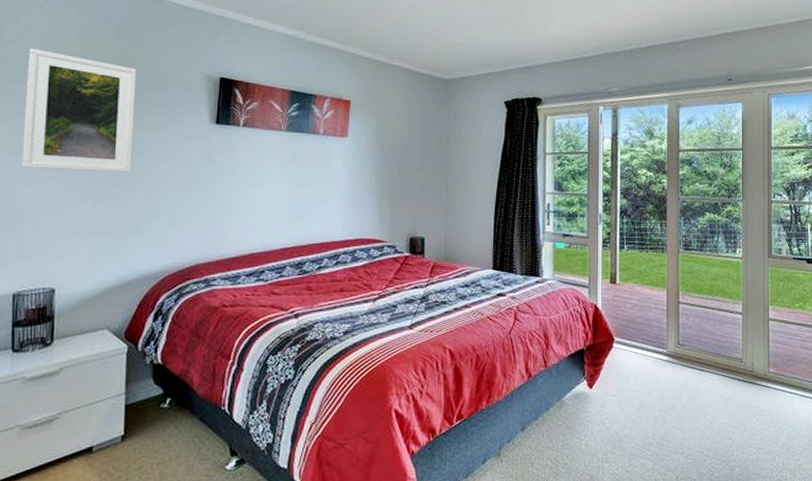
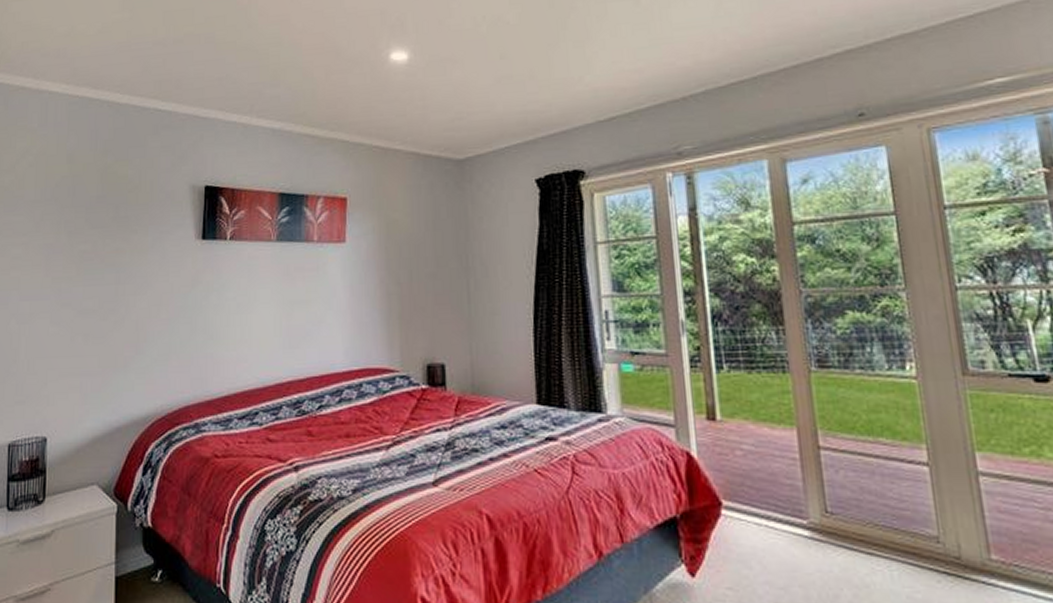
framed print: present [21,48,137,173] -> none [17,175,123,304]

